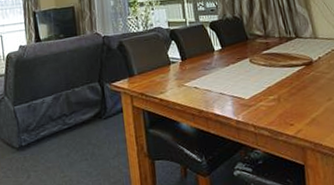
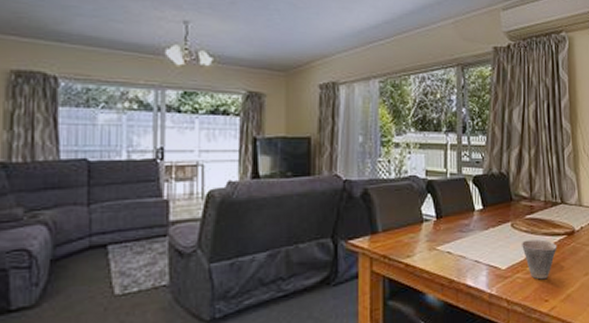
cup: none [261,71,297,107] -> present [522,239,557,280]

